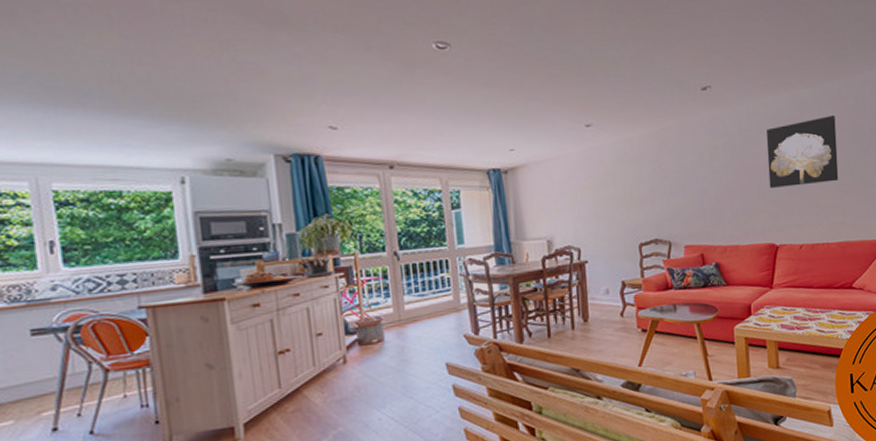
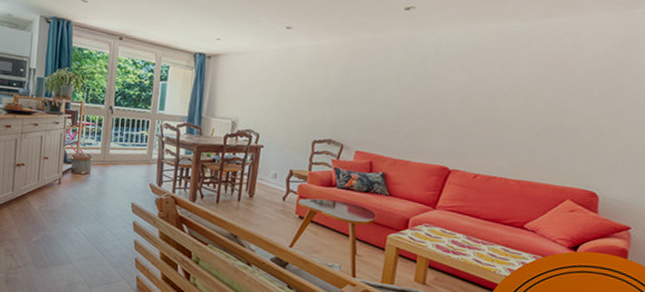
wall art: present [766,115,839,188] -> none [454,53,545,120]

